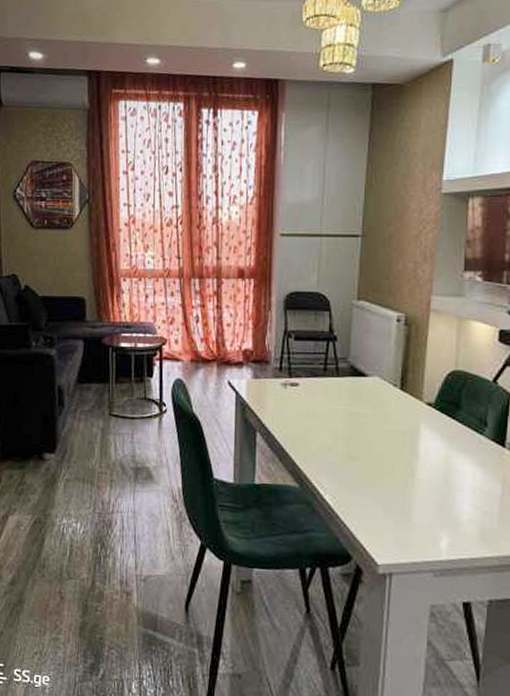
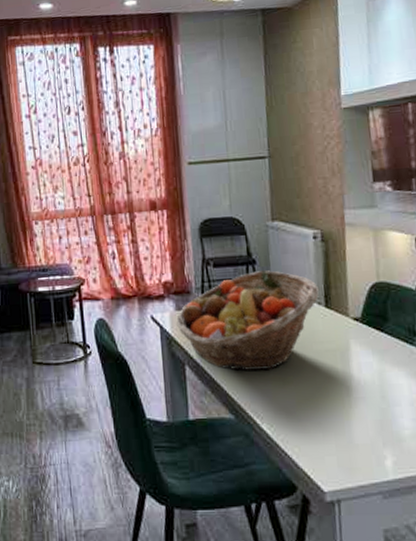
fruit basket: none [251,348,397,445] -> present [176,270,320,371]

